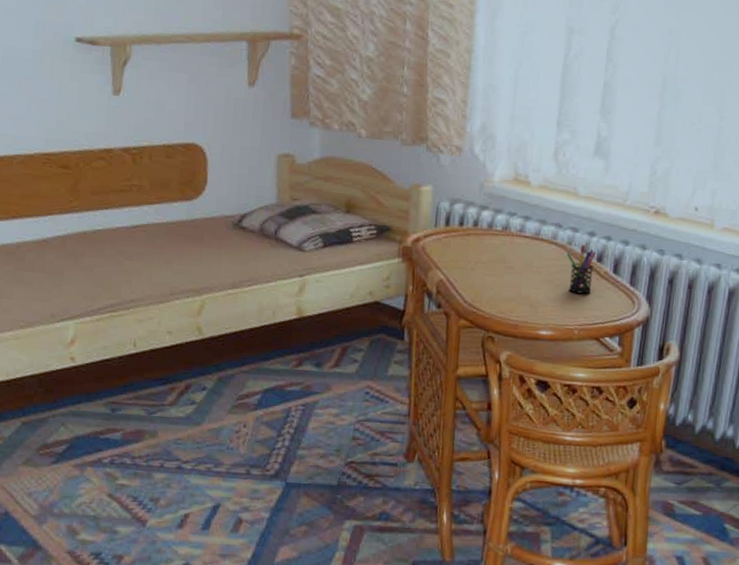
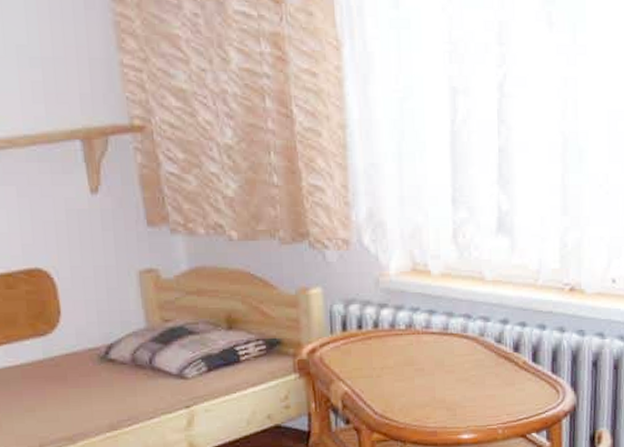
pen holder: present [566,245,596,294] -> none [479,335,512,389]

